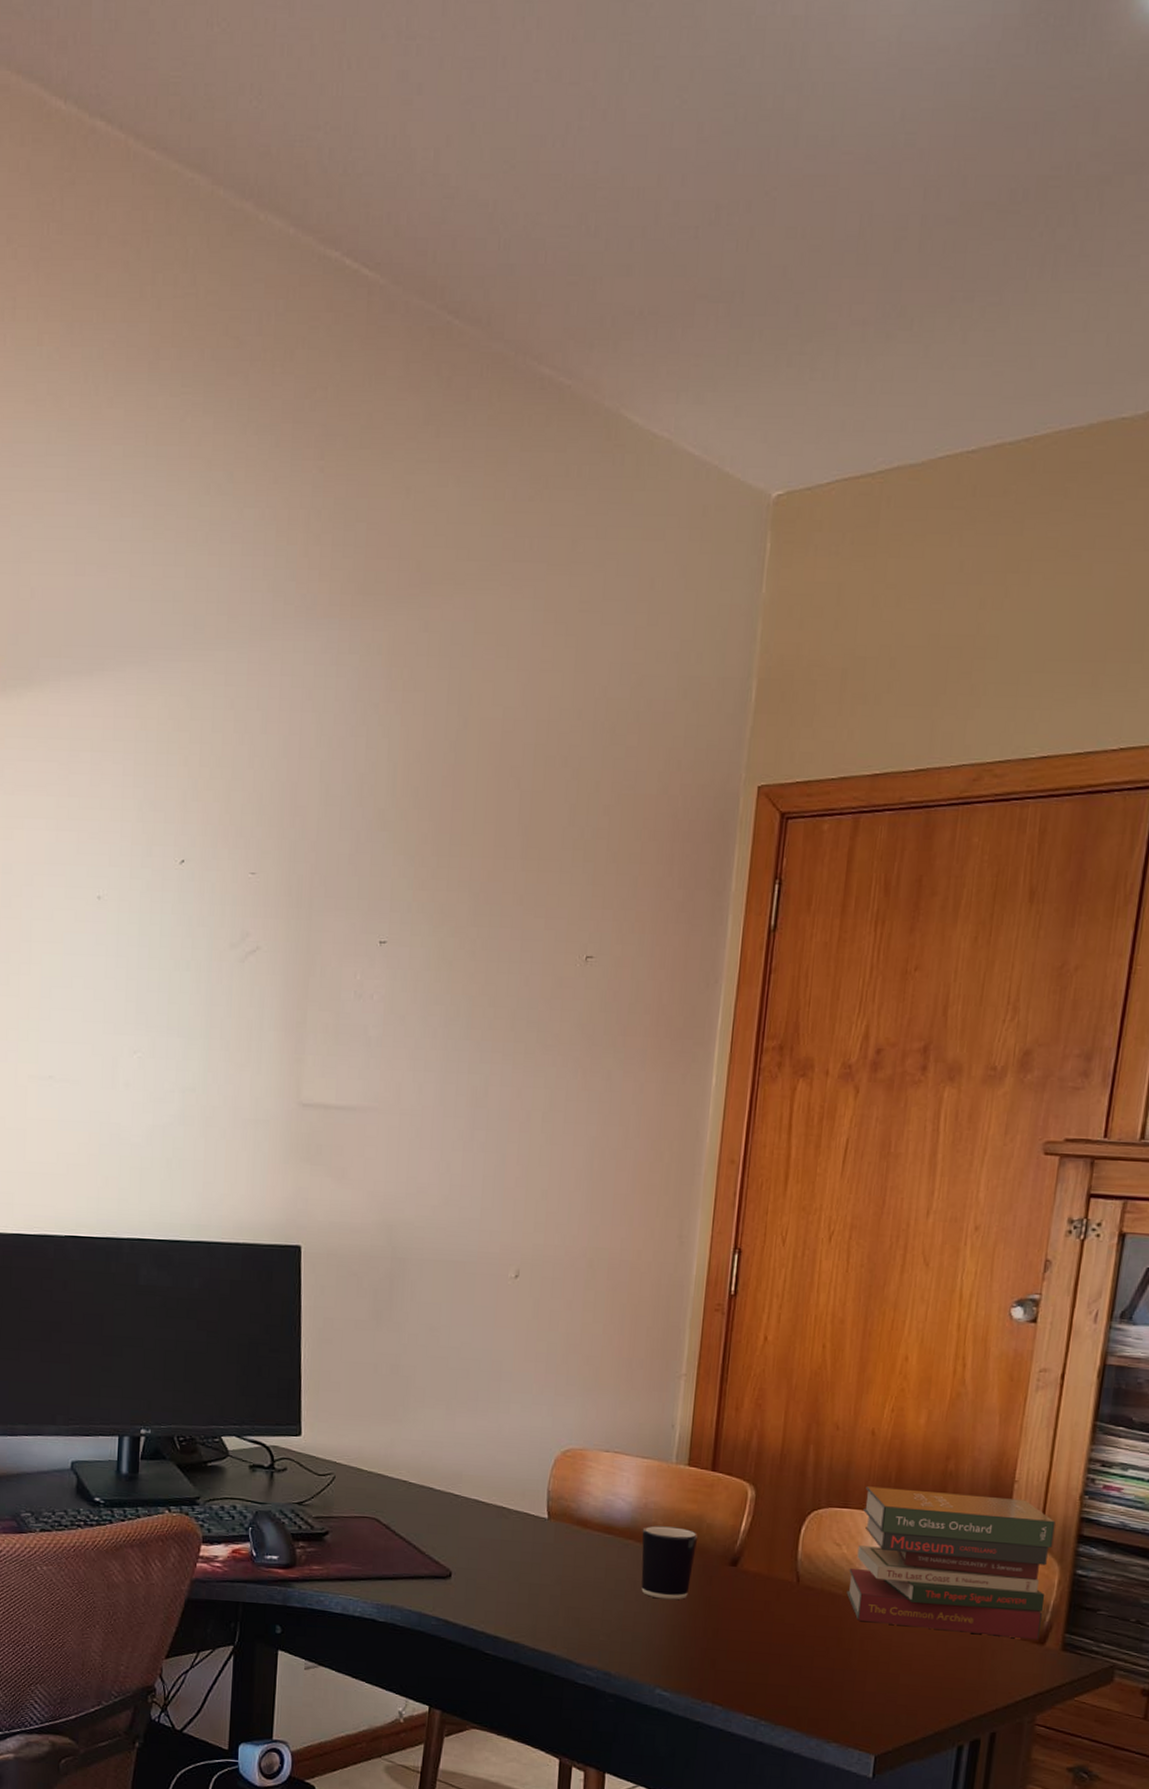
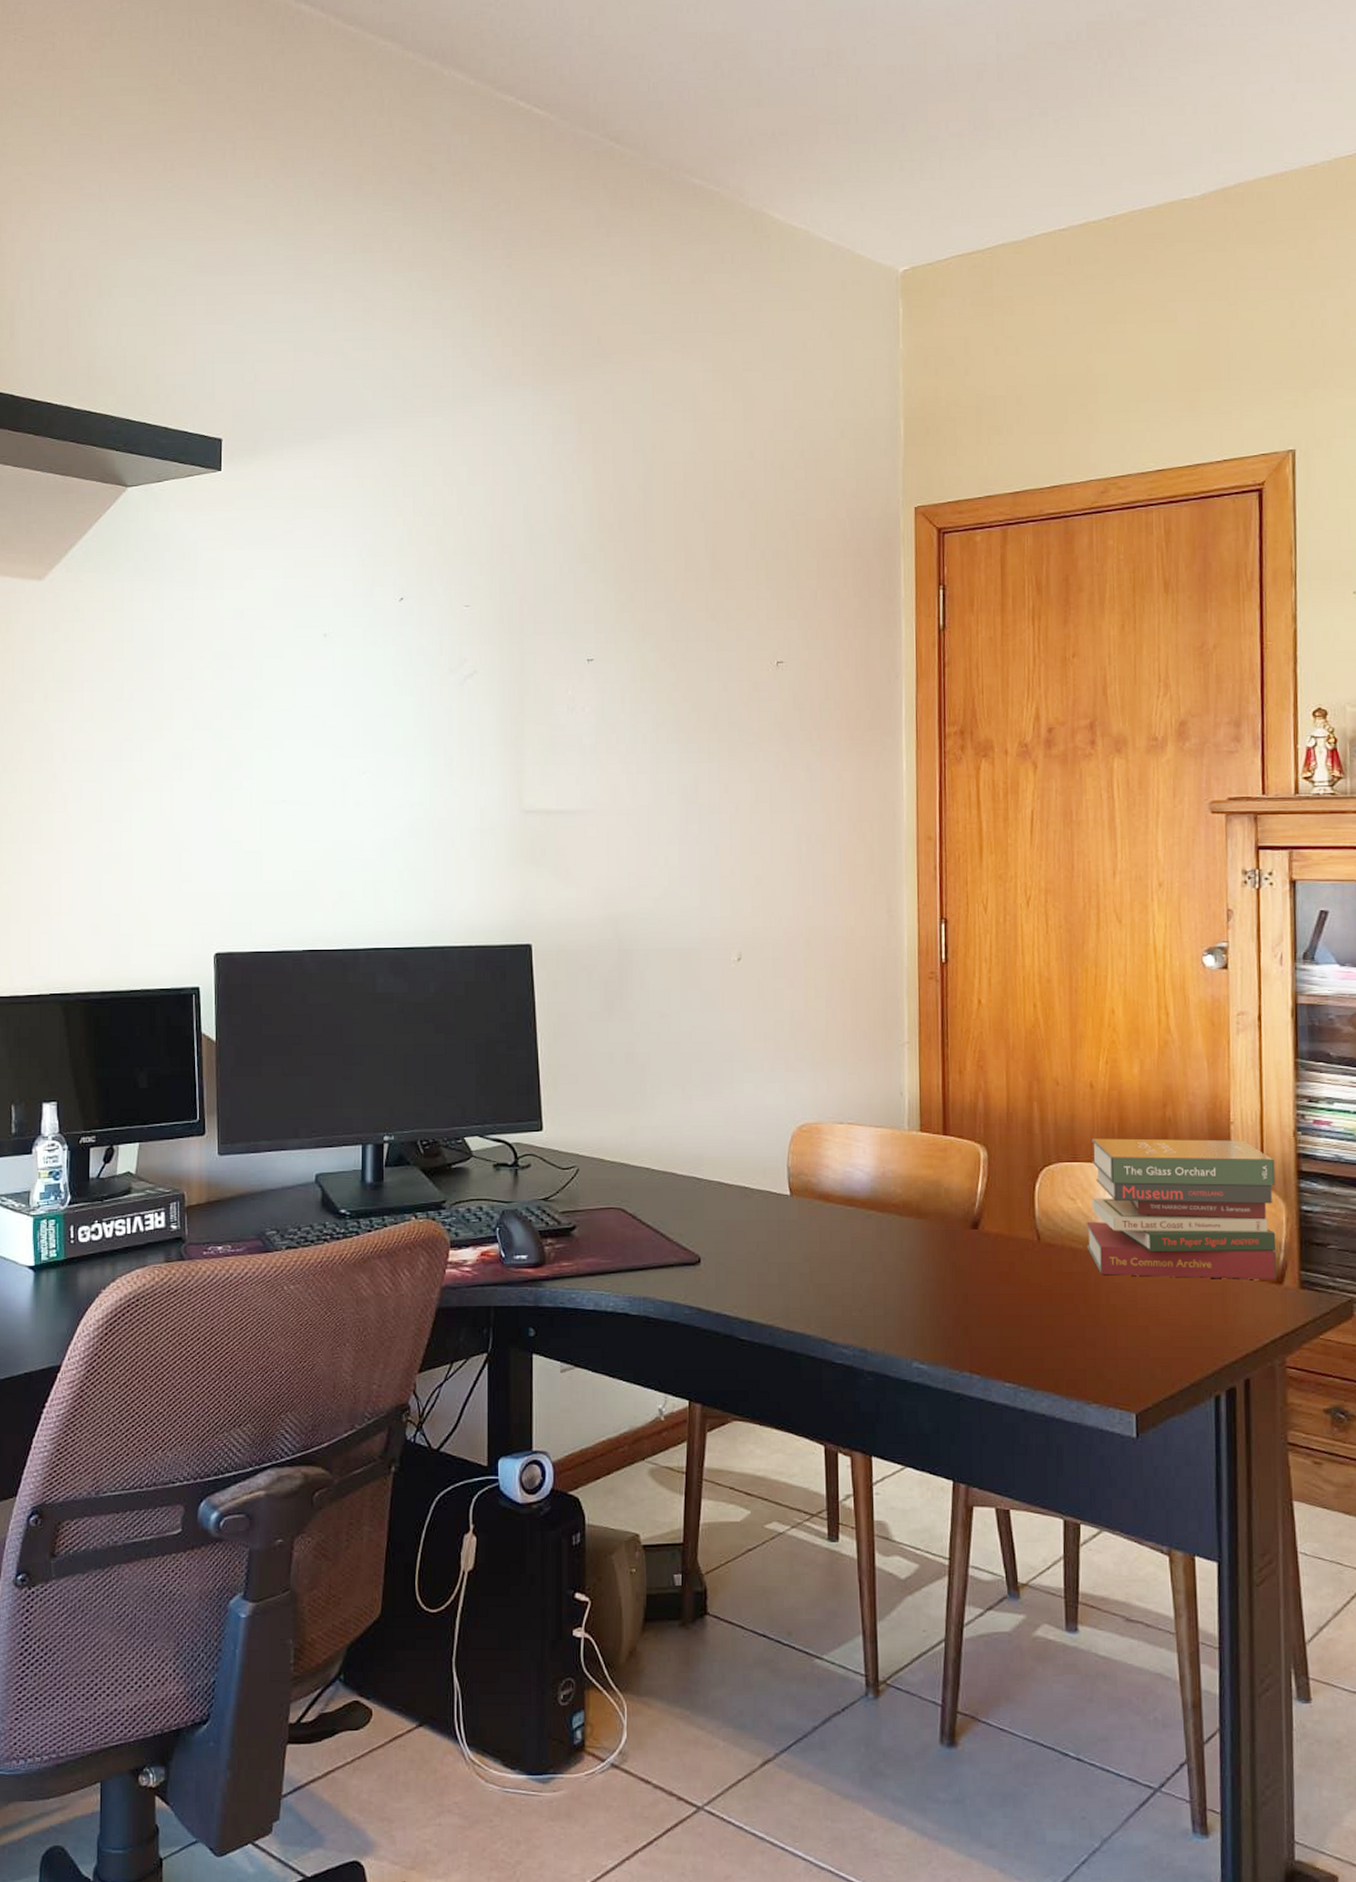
mug: present [641,1525,699,1600] -> none [883,1194,938,1268]

